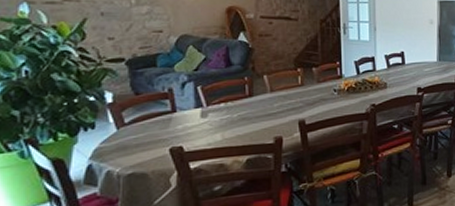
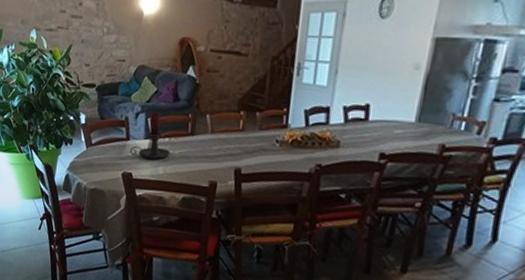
candle holder: none [178,79,227,128] -> present [130,111,170,160]

